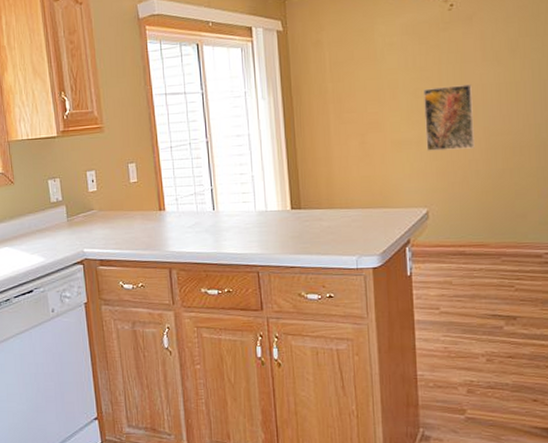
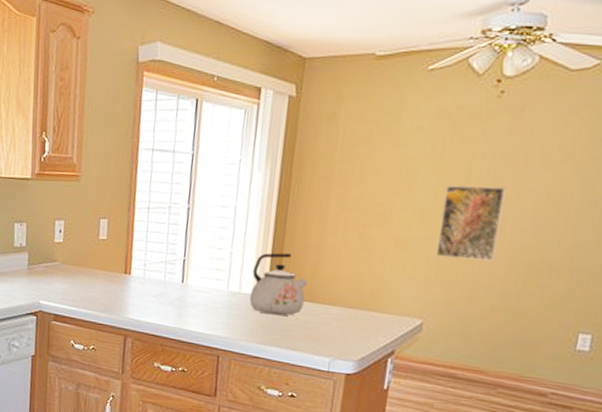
kettle: none [274,169,325,226] -> present [249,253,308,316]

